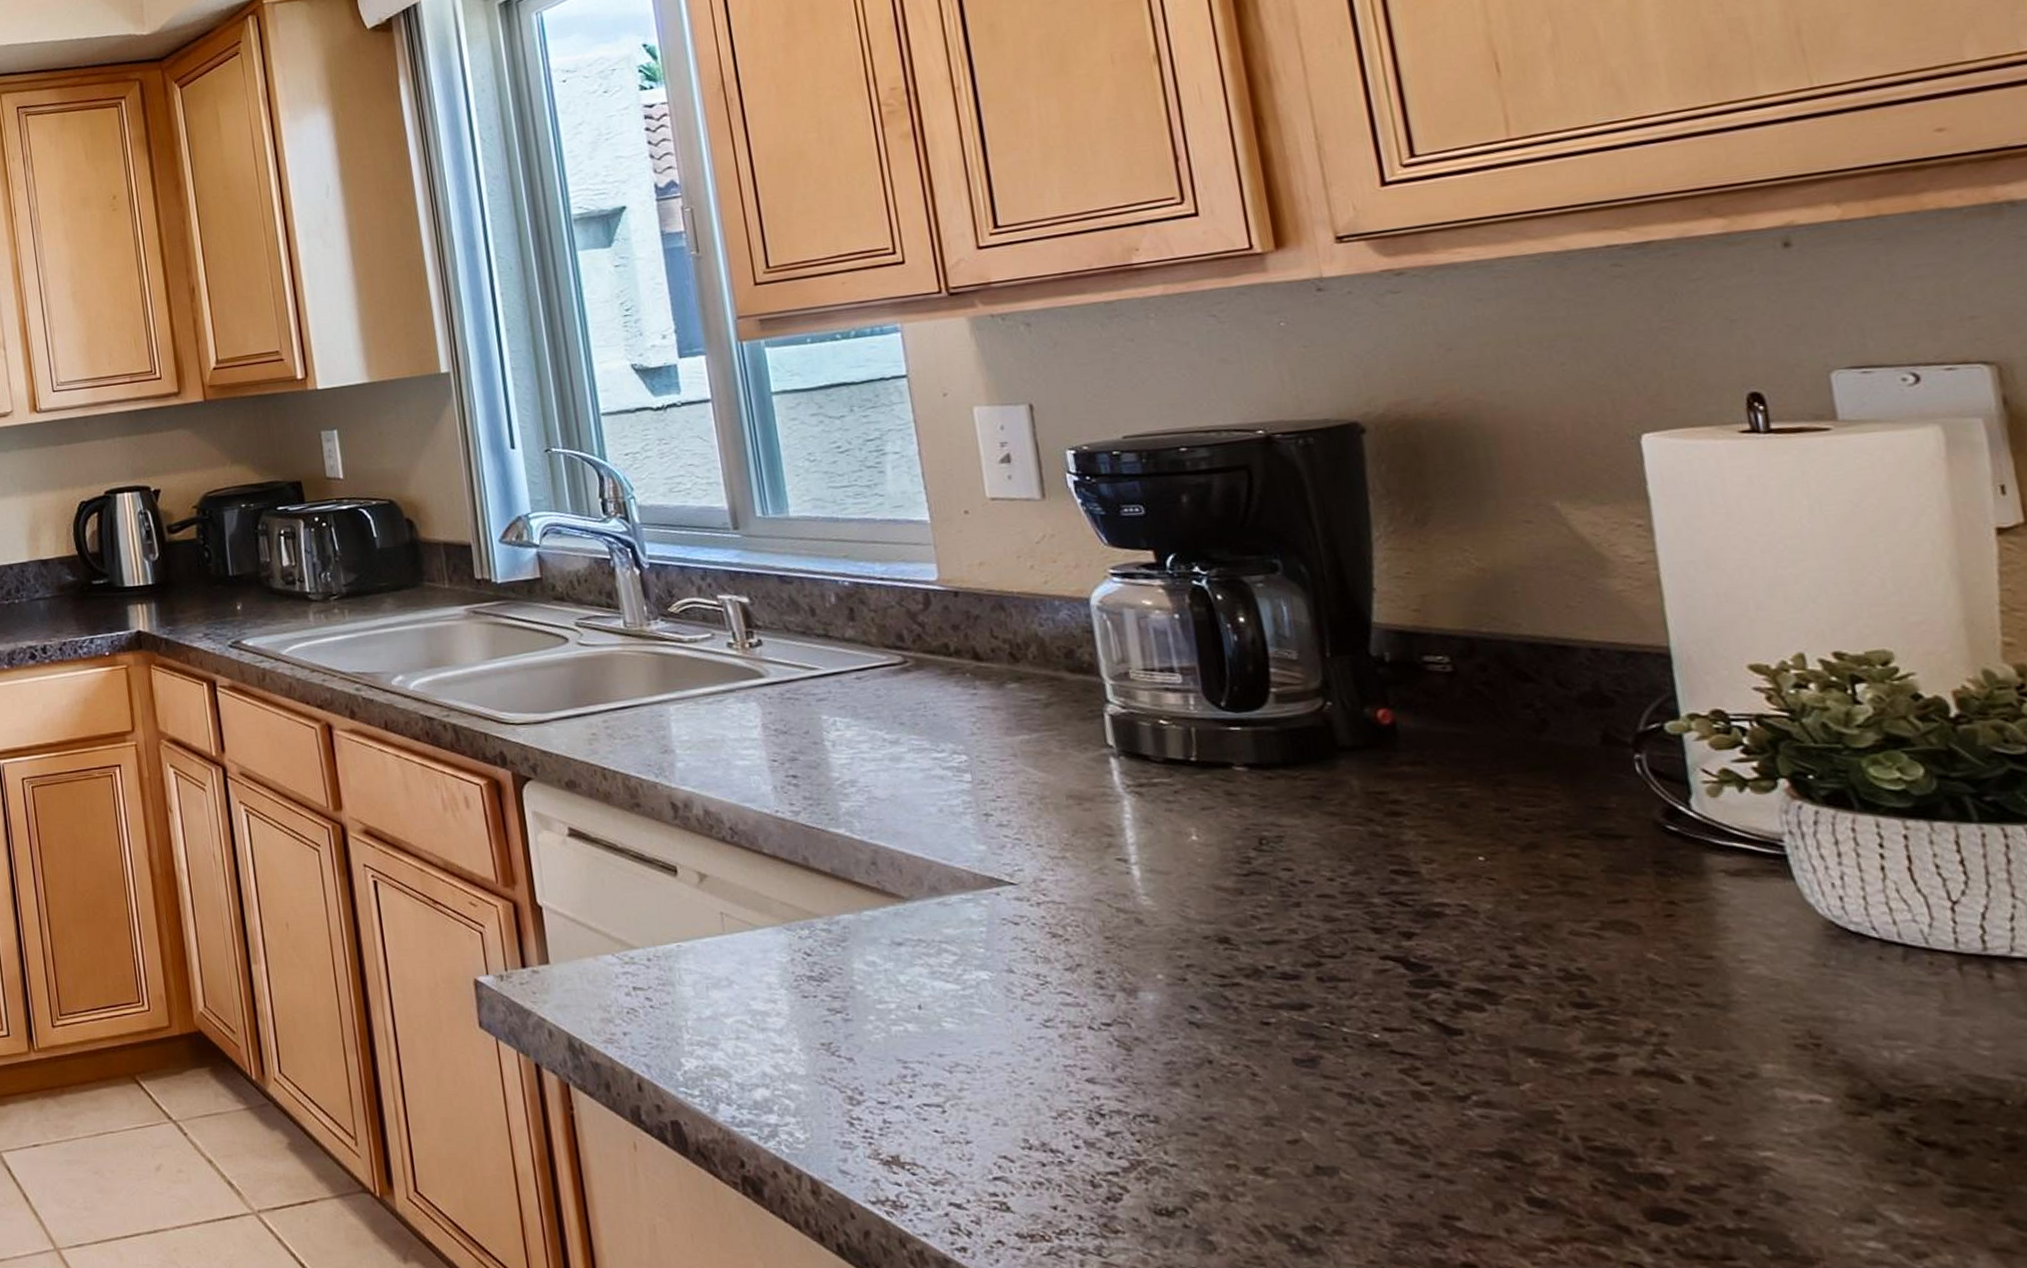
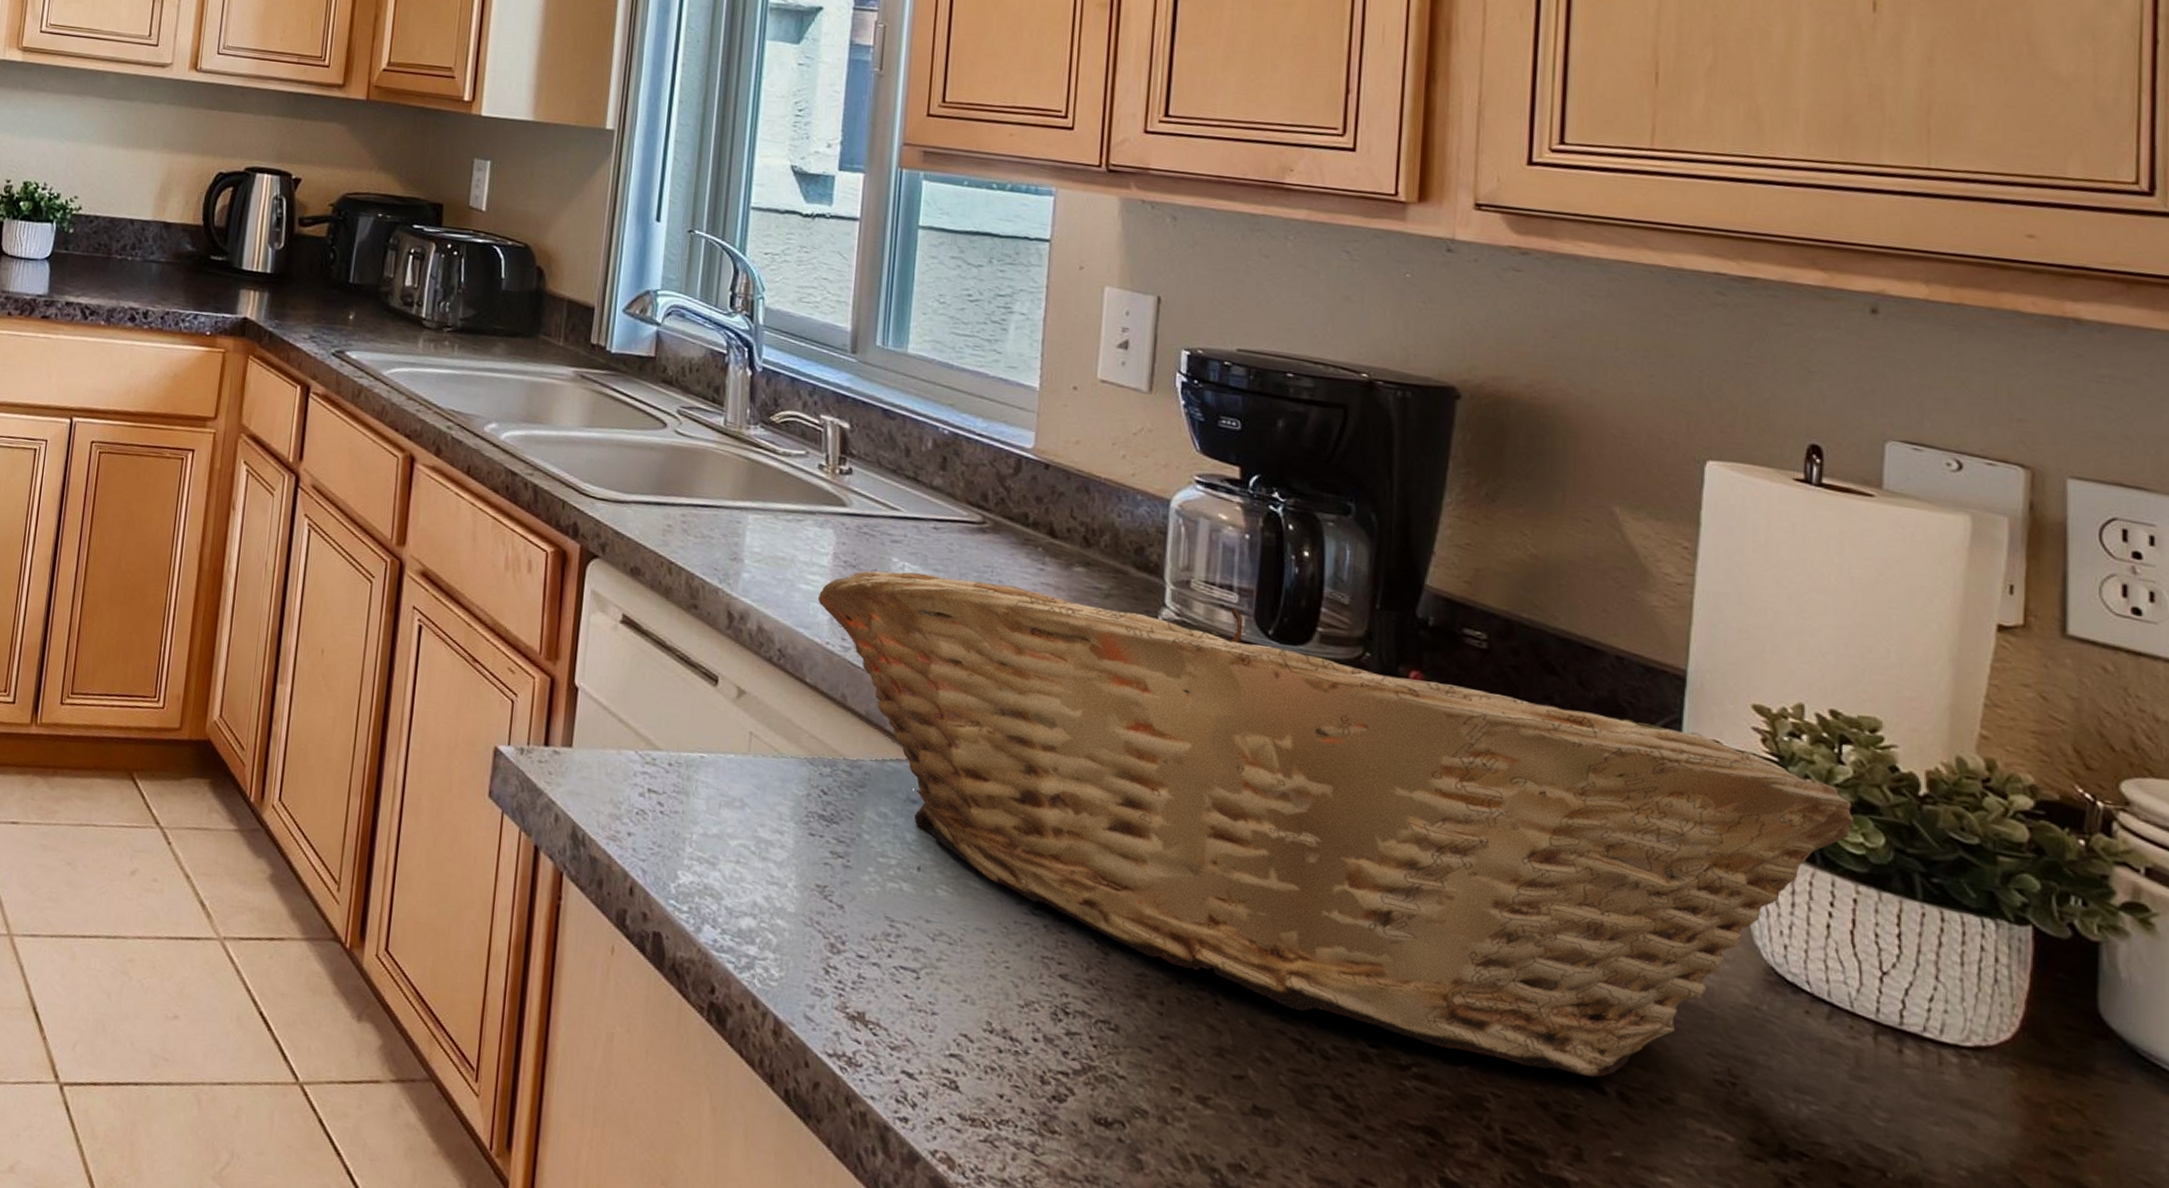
fruit basket: none [756,688,1886,1071] -> present [817,570,1854,1078]

